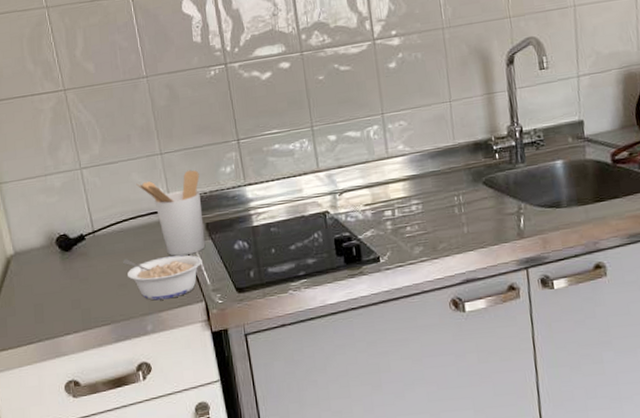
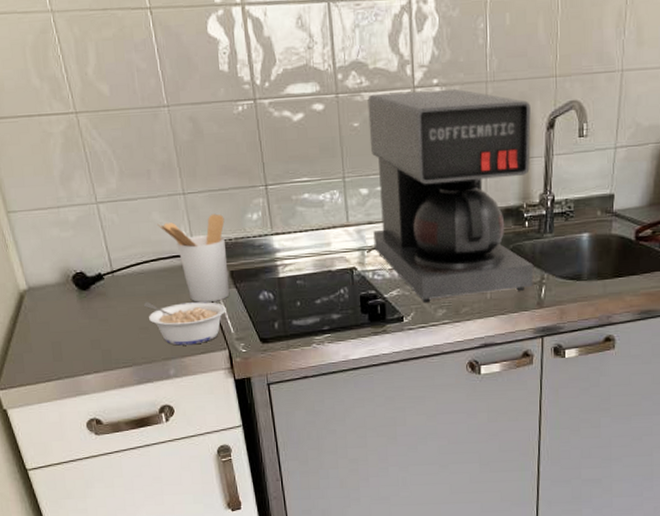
coffee maker: none [330,37,511,242] -> present [367,88,534,304]

